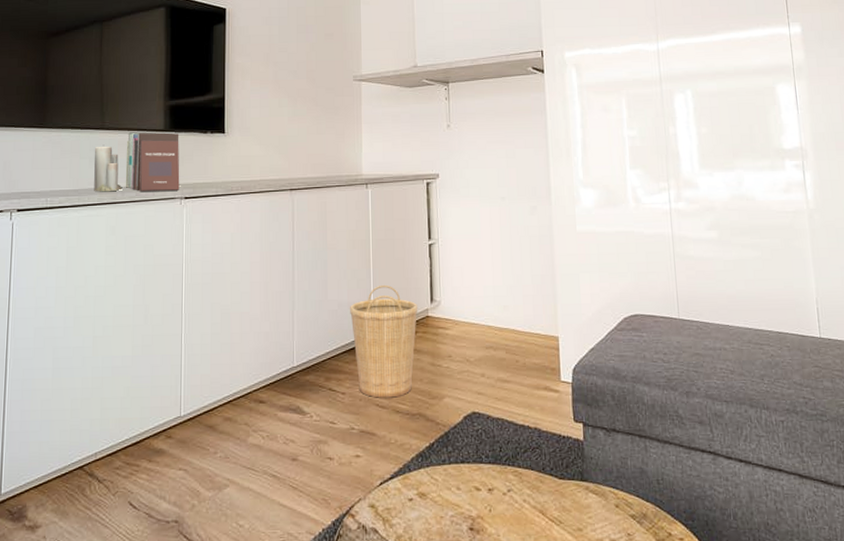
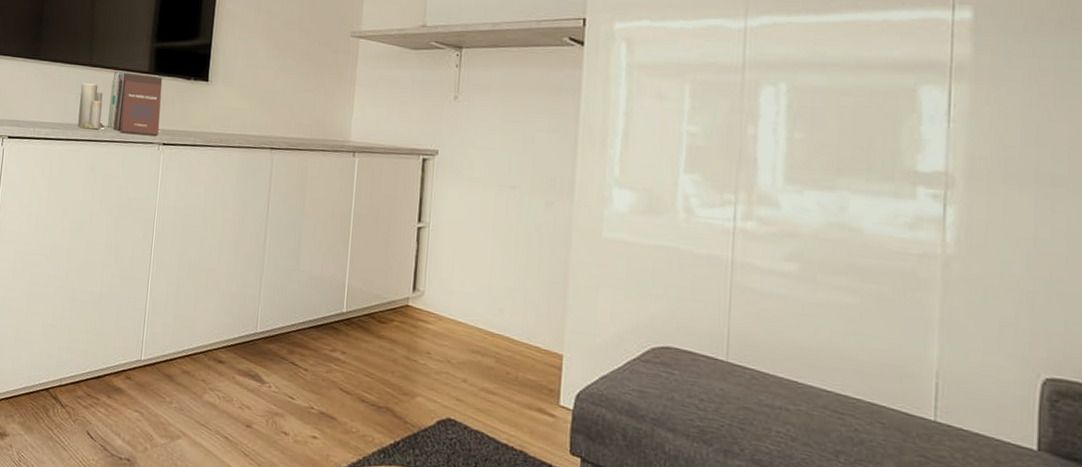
basket: present [350,284,418,398] -> none [321,263,398,386]

